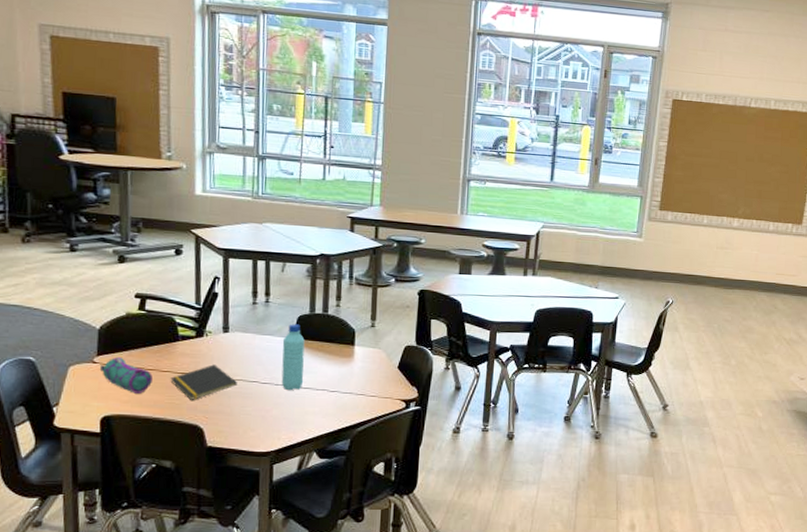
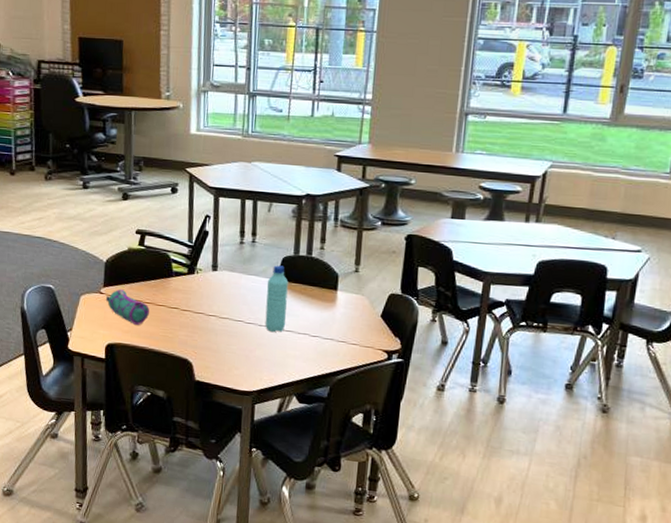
notepad: present [170,364,237,400] -> none [164,301,224,335]

